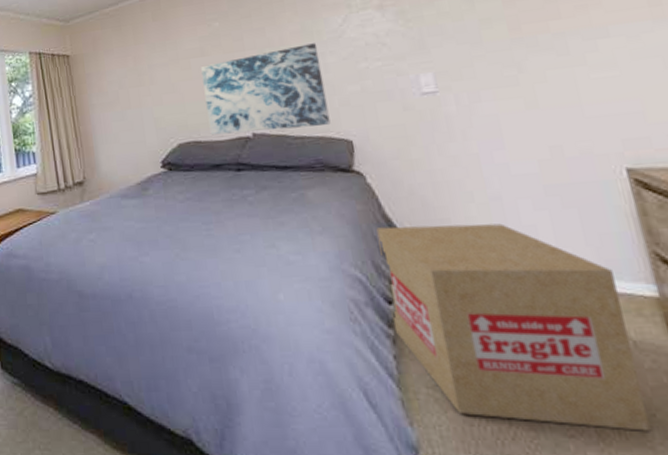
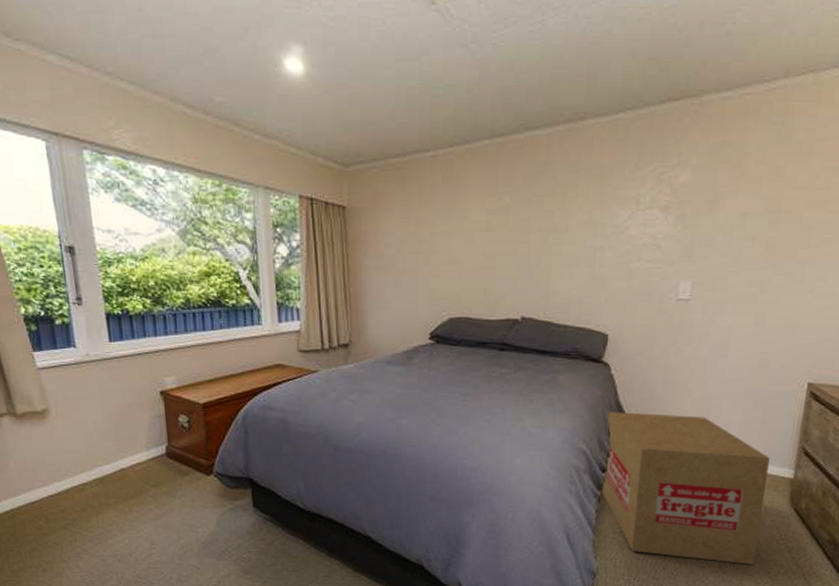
wall art: present [201,43,331,136] -> none [482,235,599,318]

